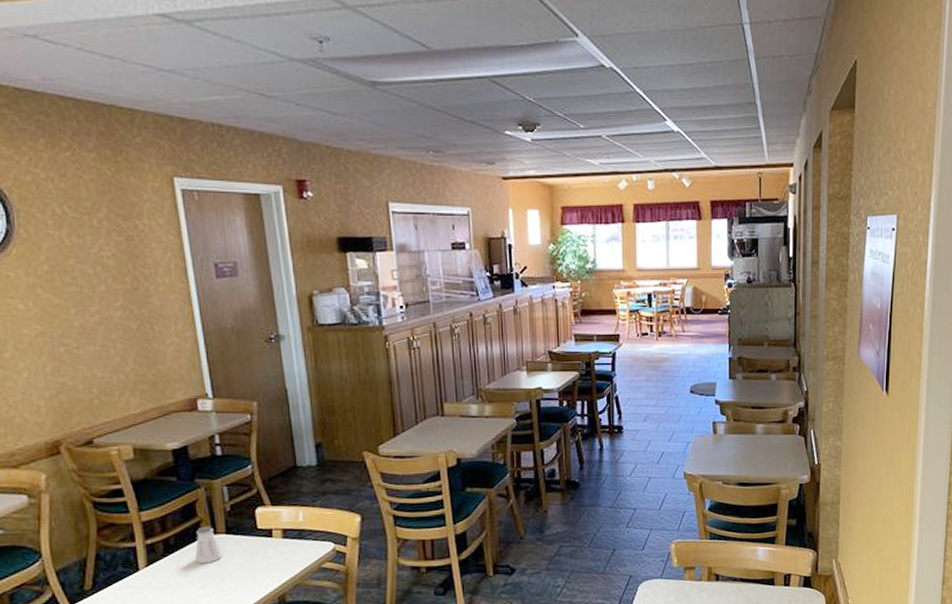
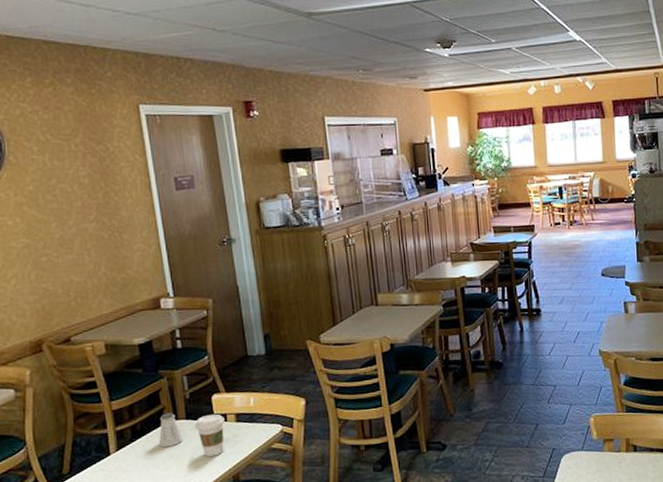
coffee cup: none [236,528,270,575] -> present [195,414,225,457]

